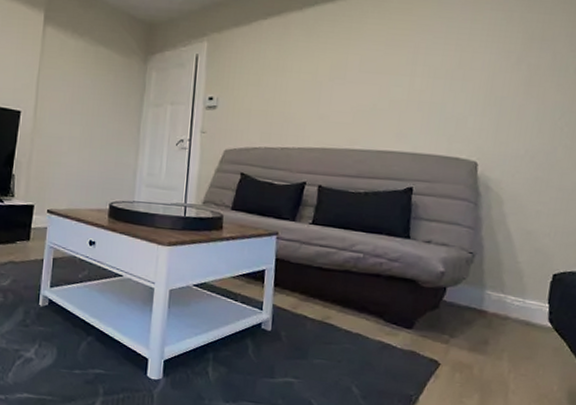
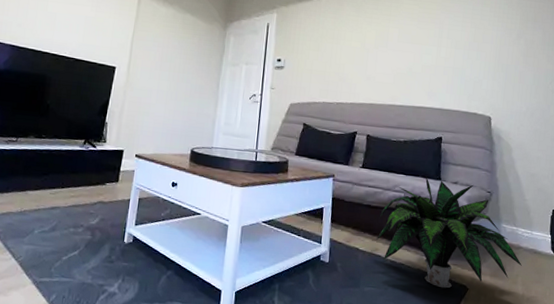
potted plant: none [328,234,510,363] -> present [376,176,522,289]

